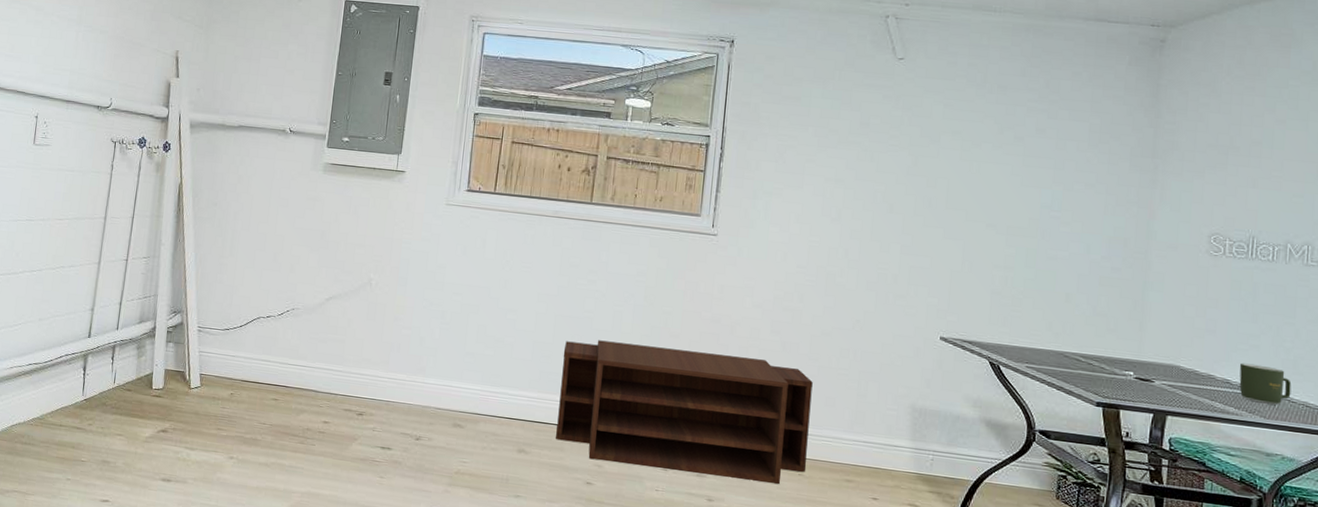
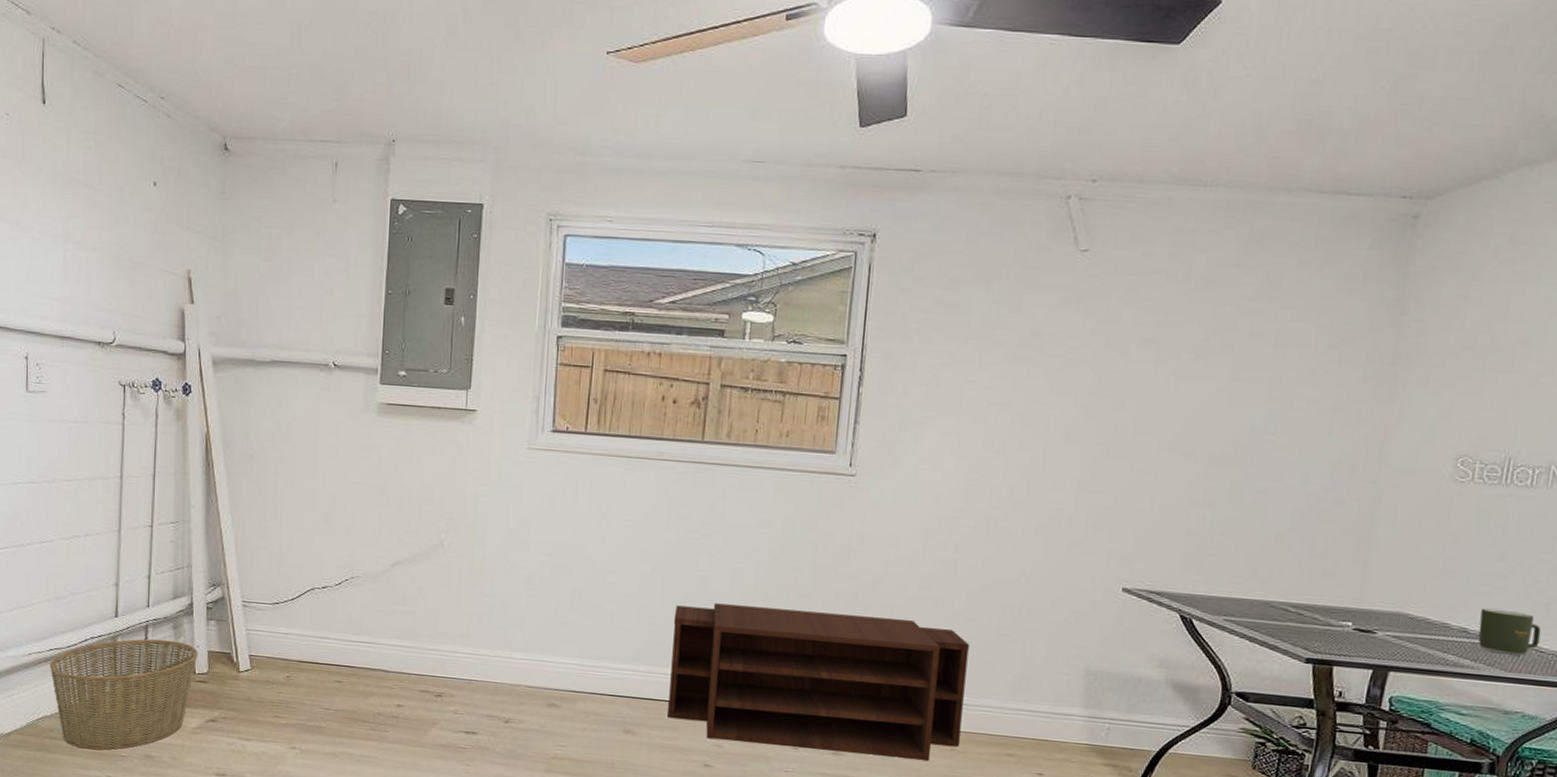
basket: none [27,357,157,455] -> present [49,639,199,750]

